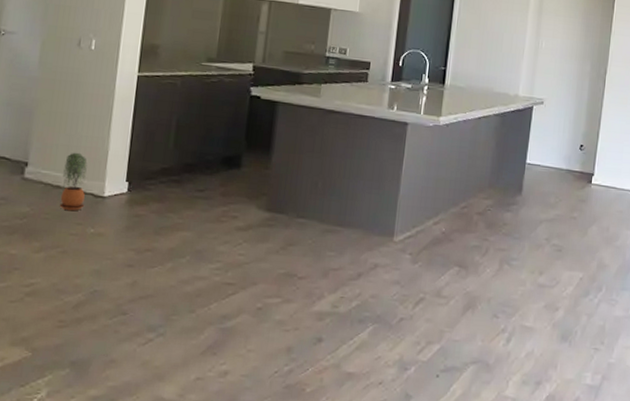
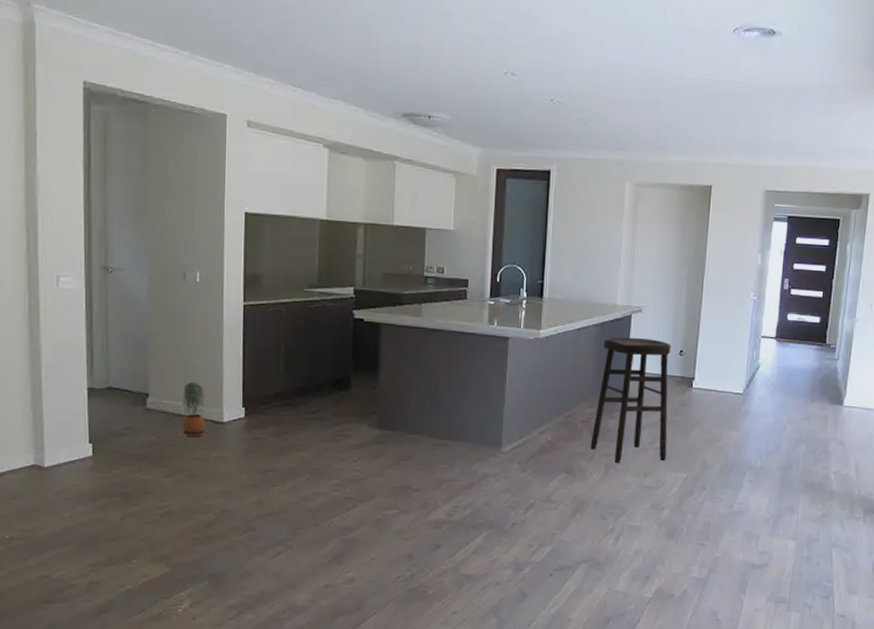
stool: none [485,128,572,259] -> present [590,336,671,463]

